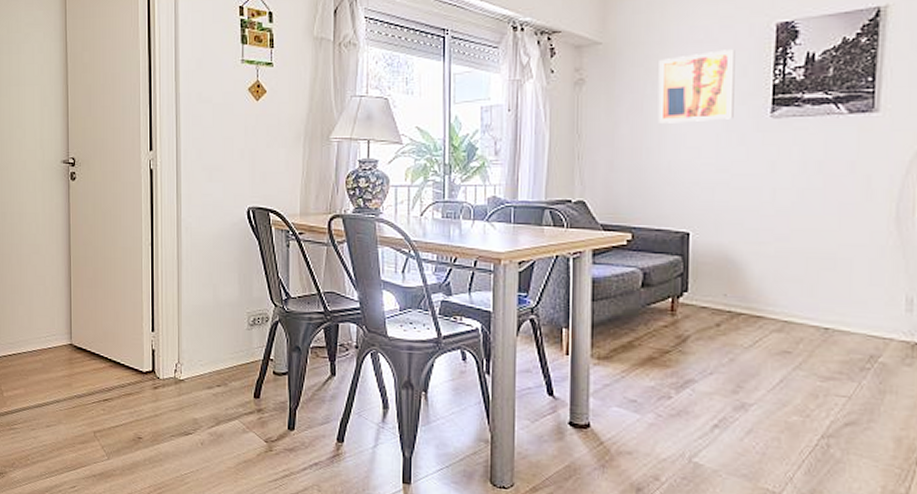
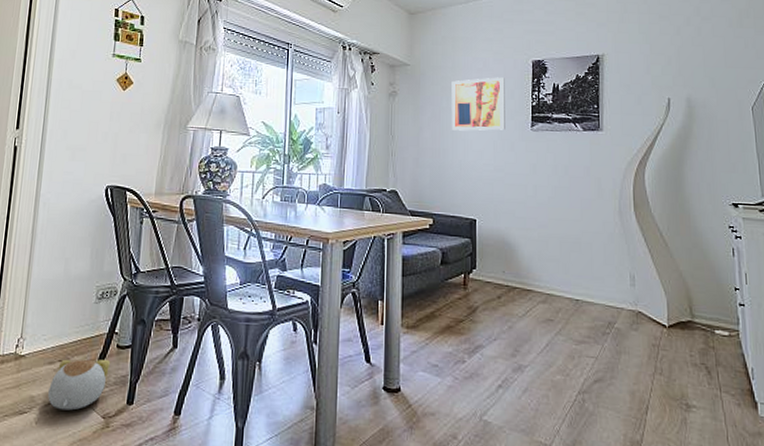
plush toy: none [210,384,267,434] -> present [48,359,110,411]

